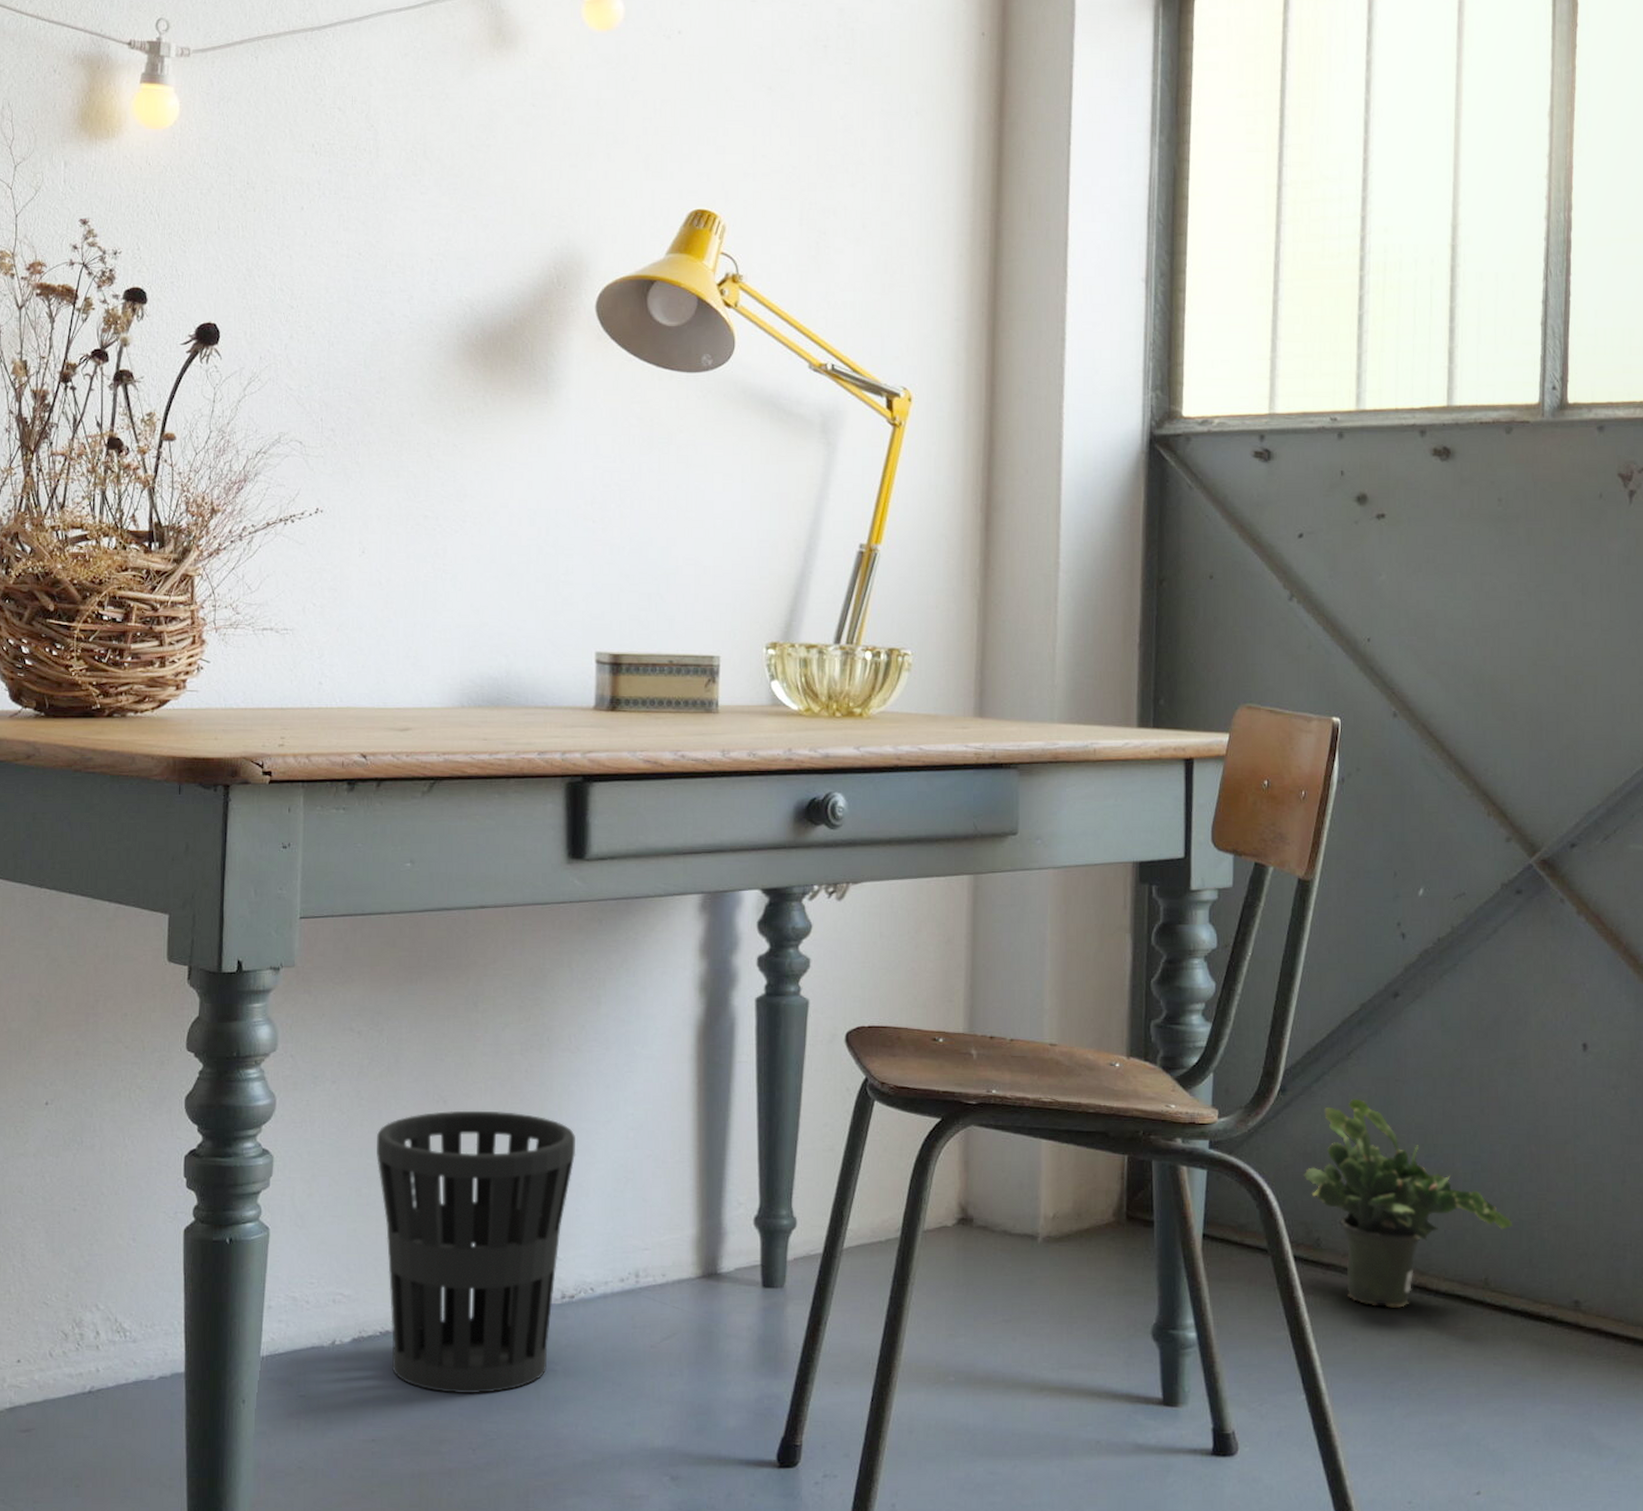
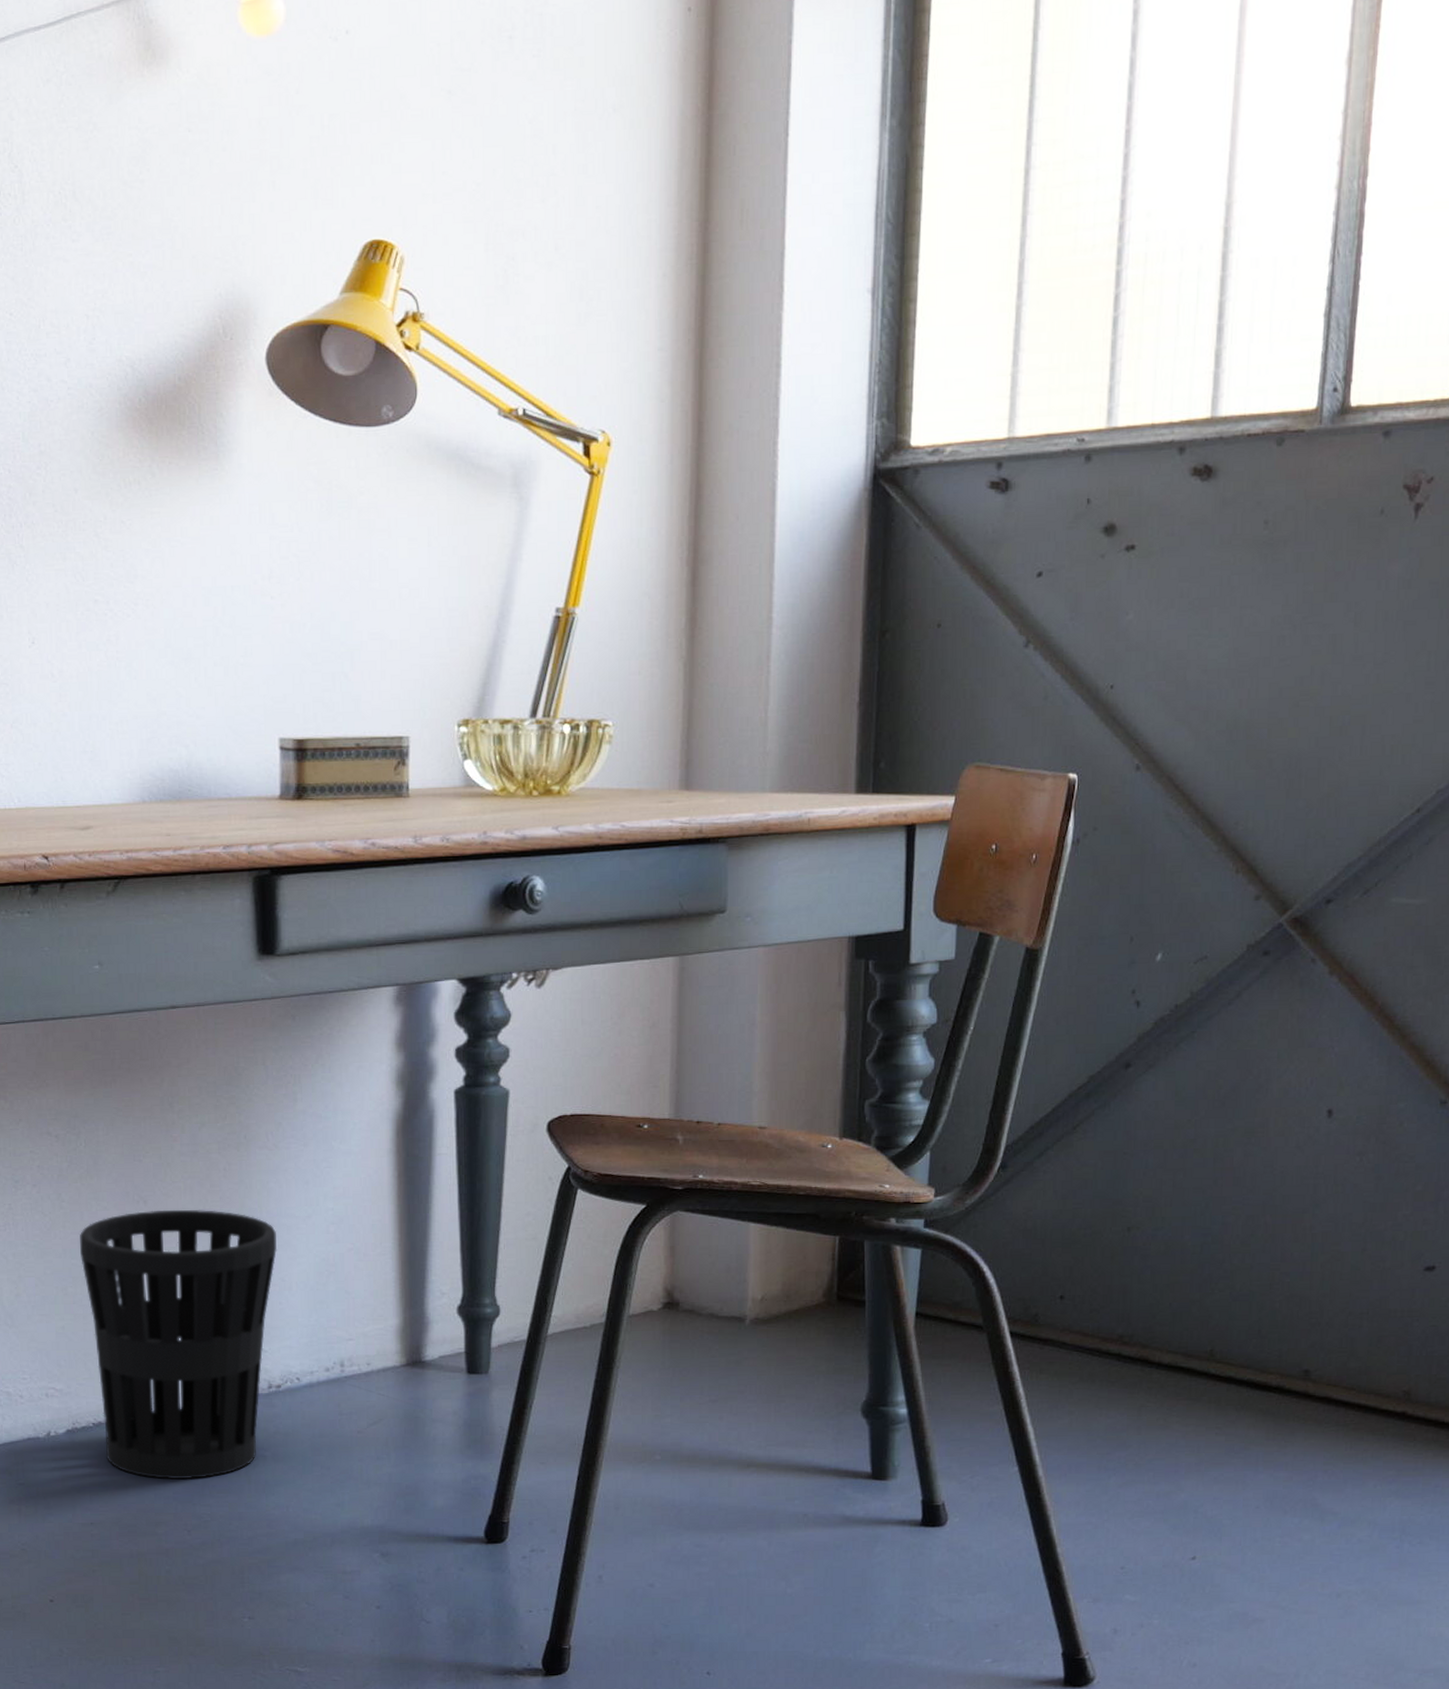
potted plant: present [1304,1098,1513,1308] -> none [1023,1173,1243,1381]

